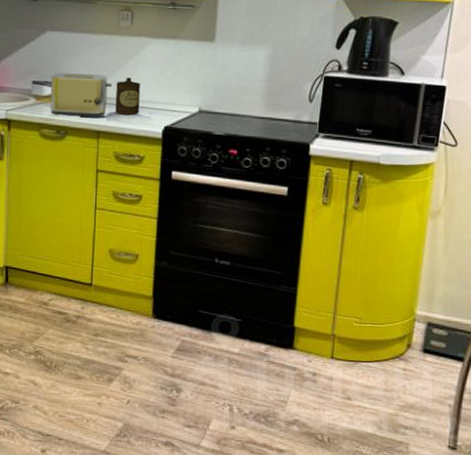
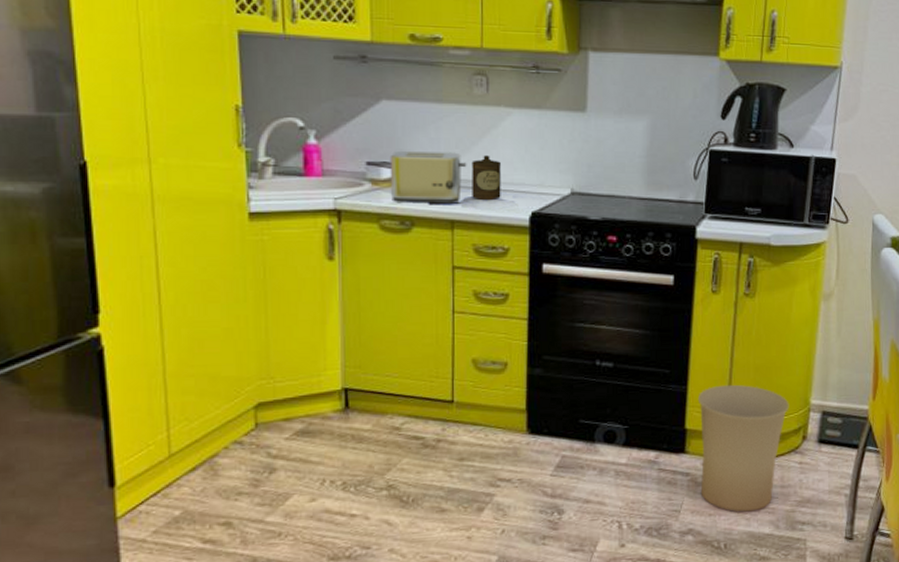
waste bin: none [306,289,395,411] -> present [697,384,789,512]

